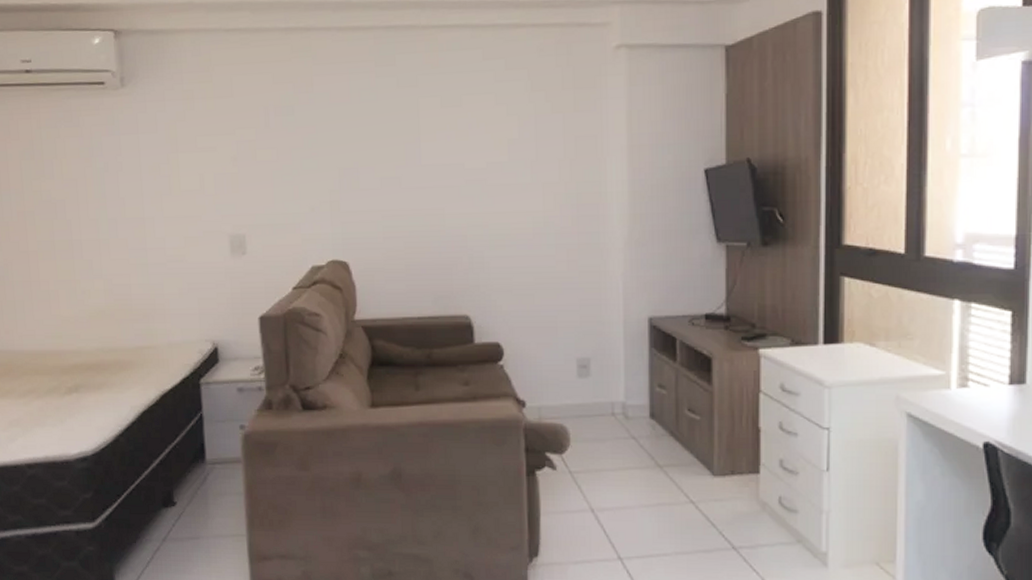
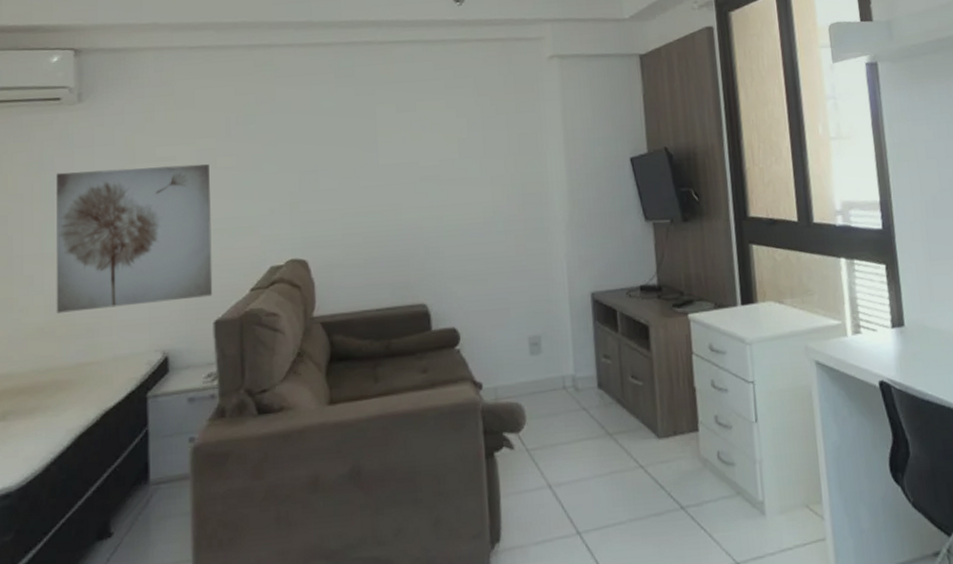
wall art: none [106,156,257,298] -> present [55,164,213,313]

